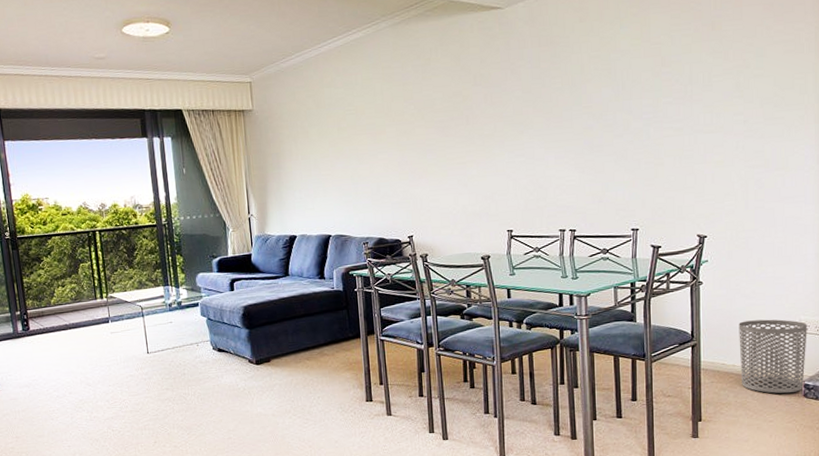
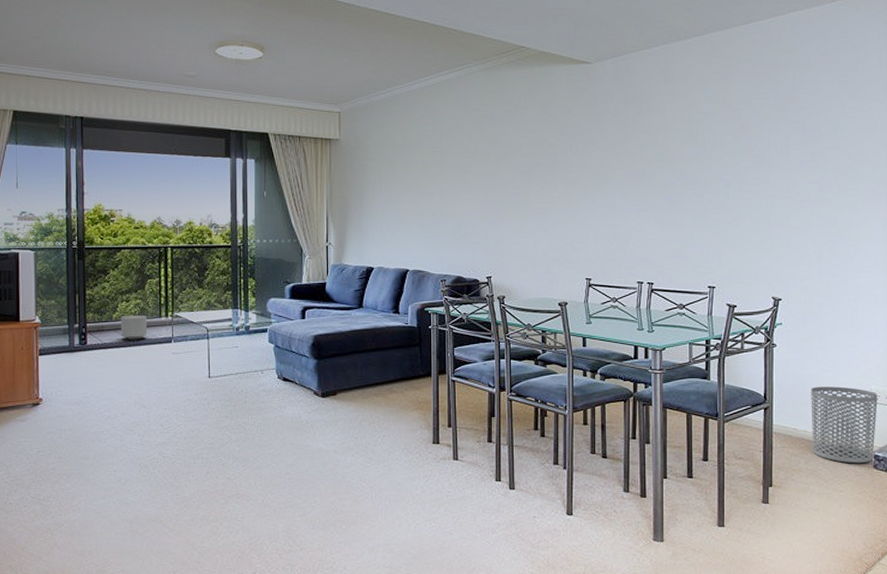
planter: none [58,299,85,323] -> present [120,316,148,340]

